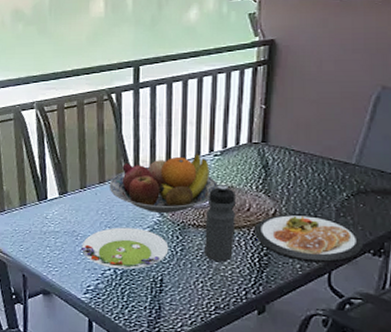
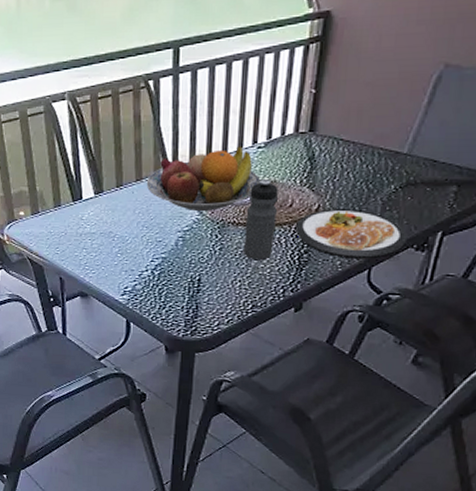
salad plate: present [80,227,169,270] -> none [117,227,207,270]

